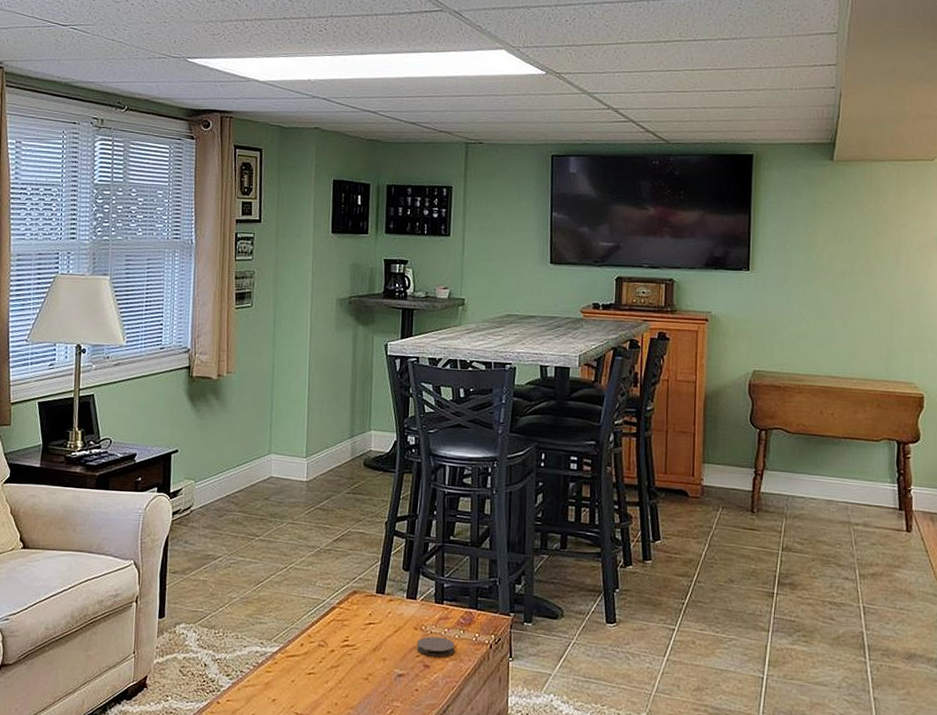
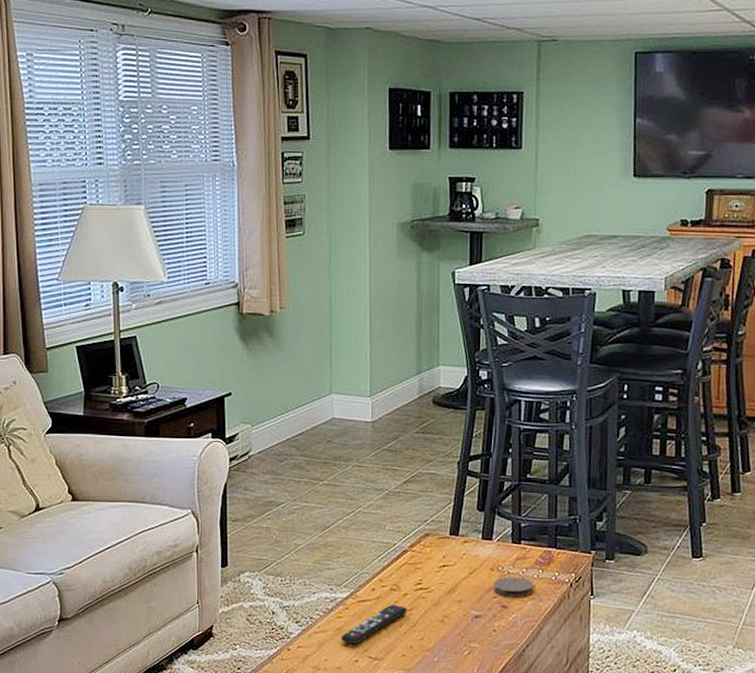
remote control: none [269,660,334,700] -> present [341,604,407,645]

